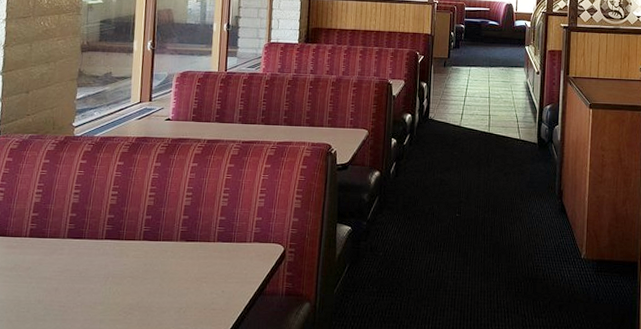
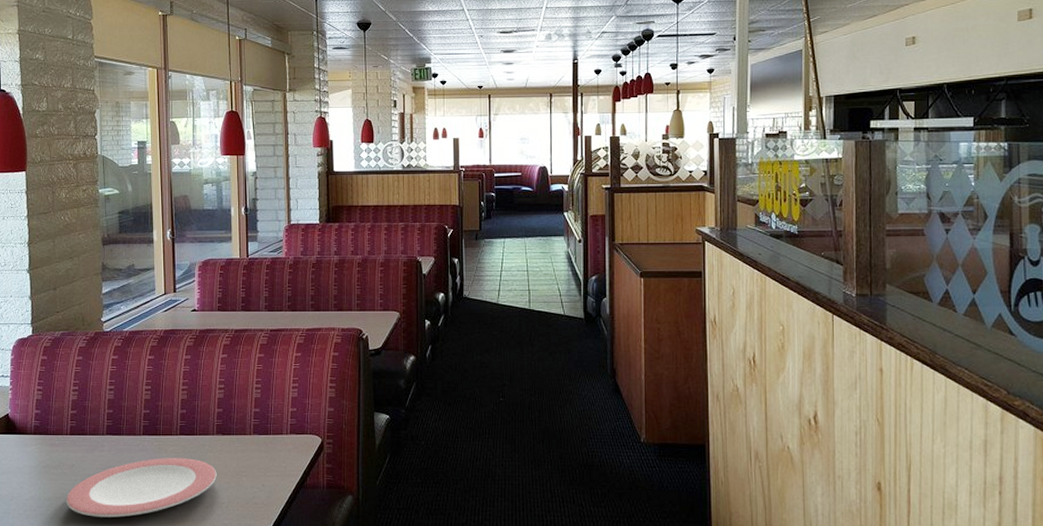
plate: none [18,262,177,321] -> present [66,458,217,518]

